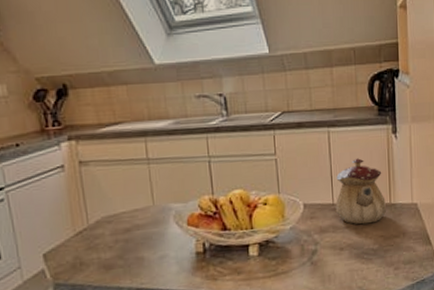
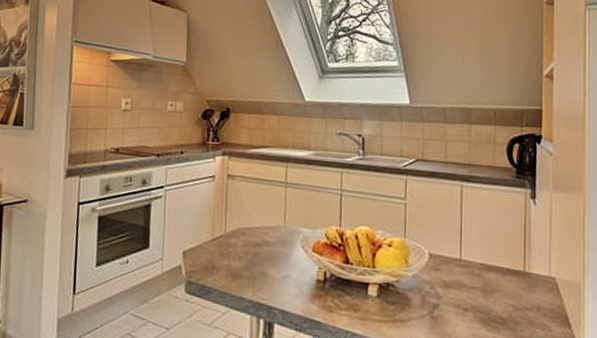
teapot: present [335,158,387,225] -> none [462,217,520,289]

